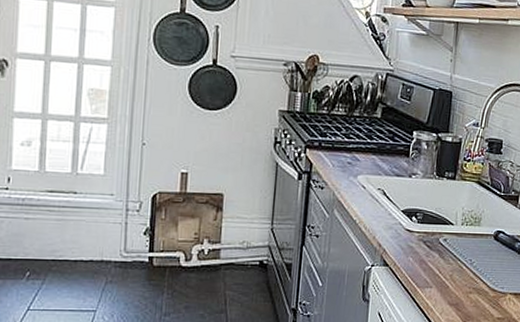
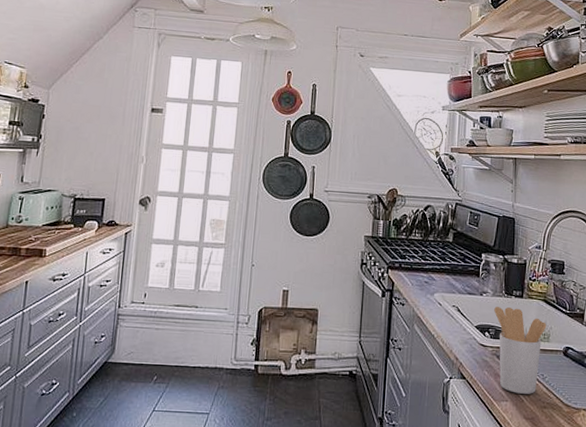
utensil holder: none [423,189,479,280] -> present [494,307,547,394]

